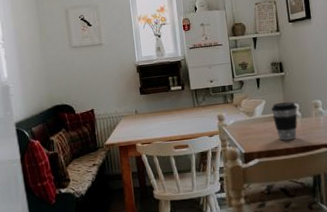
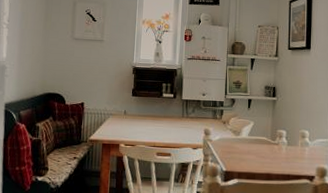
coffee cup: present [271,102,298,141] -> none [258,127,284,166]

